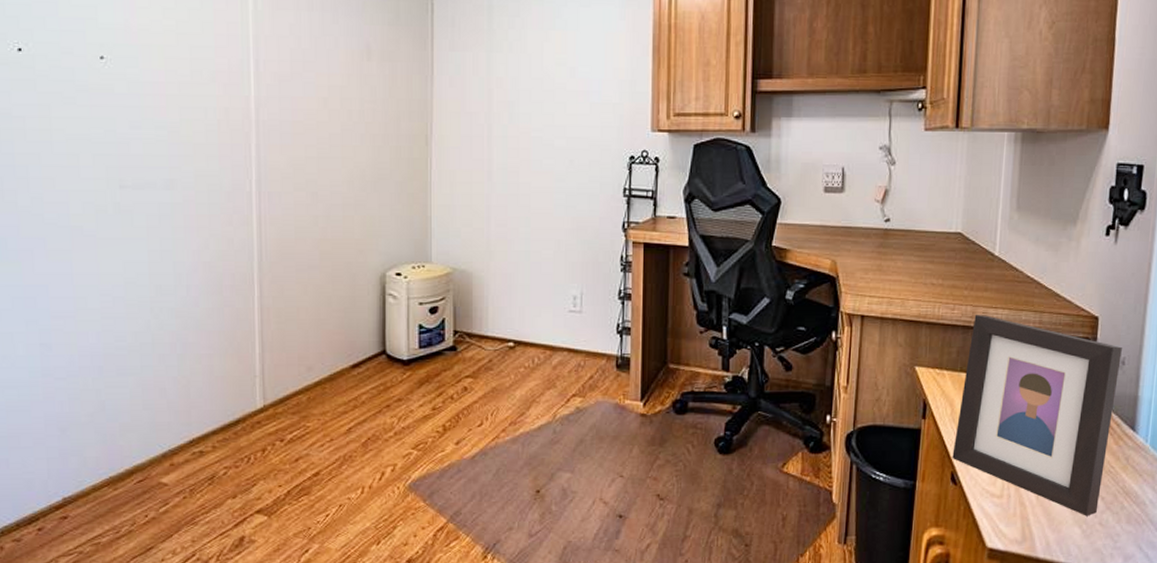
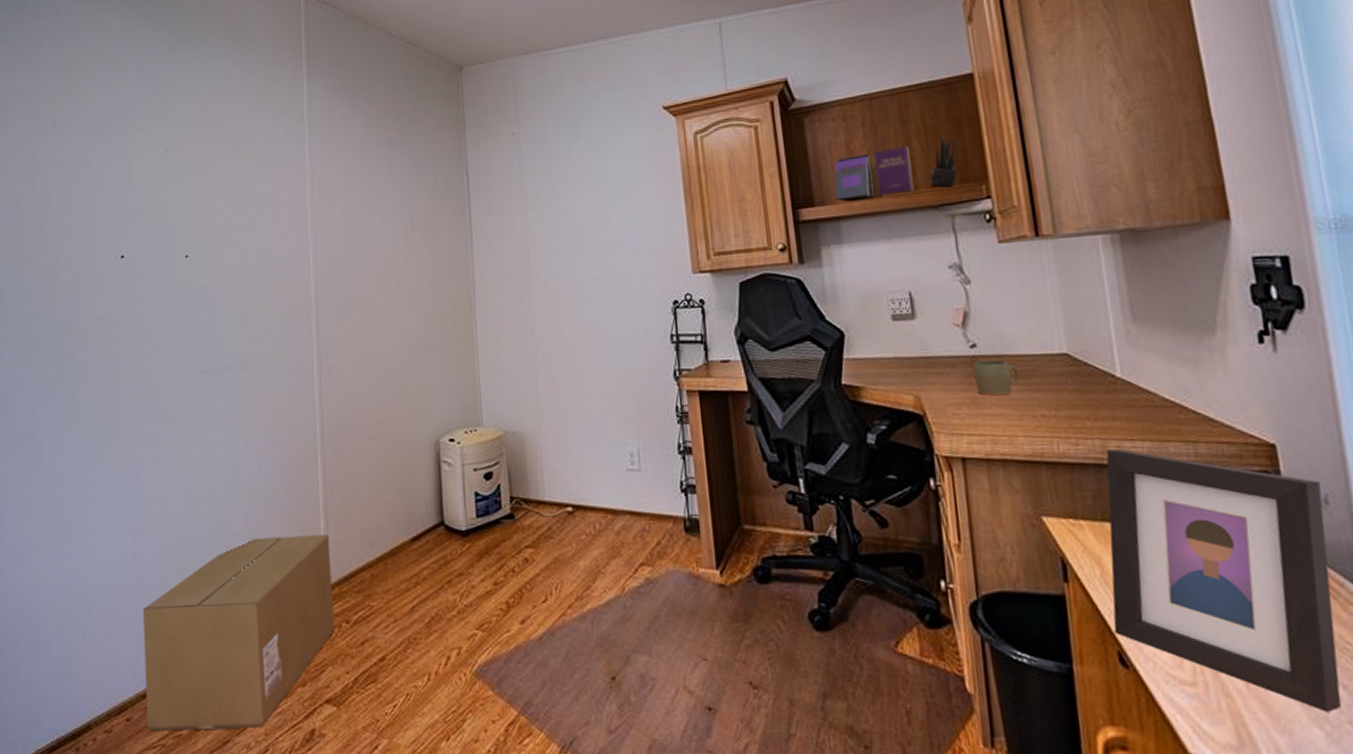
box: none [54,358,268,539] -> present [142,534,334,731]
books: none [792,33,836,78] -> present [834,154,885,202]
book: none [831,30,865,76] -> present [873,146,914,196]
potted plant: none [877,24,910,76] -> present [929,136,960,189]
mug: none [883,234,921,265] -> present [973,360,1021,396]

